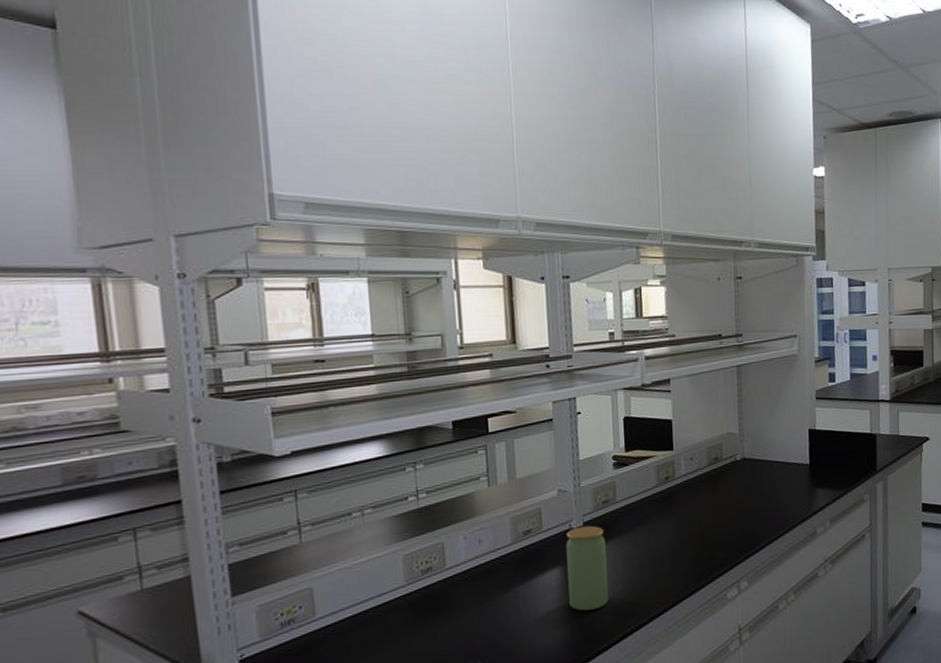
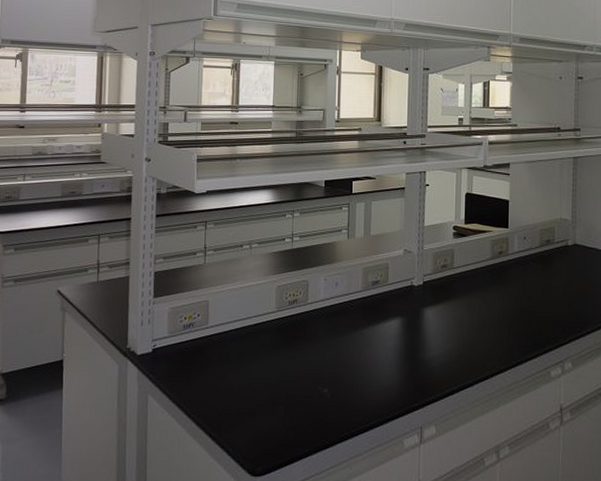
jar: present [566,525,609,611] -> none [404,285,441,362]

